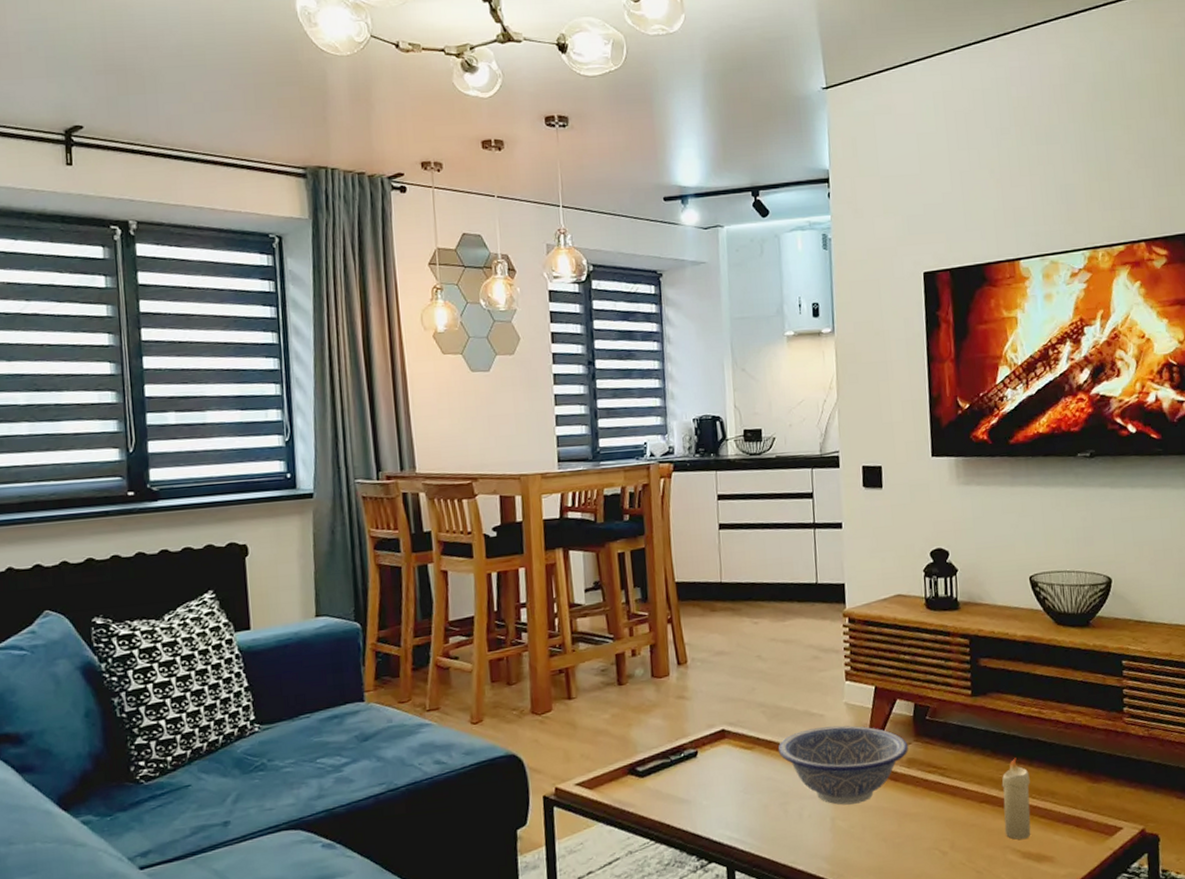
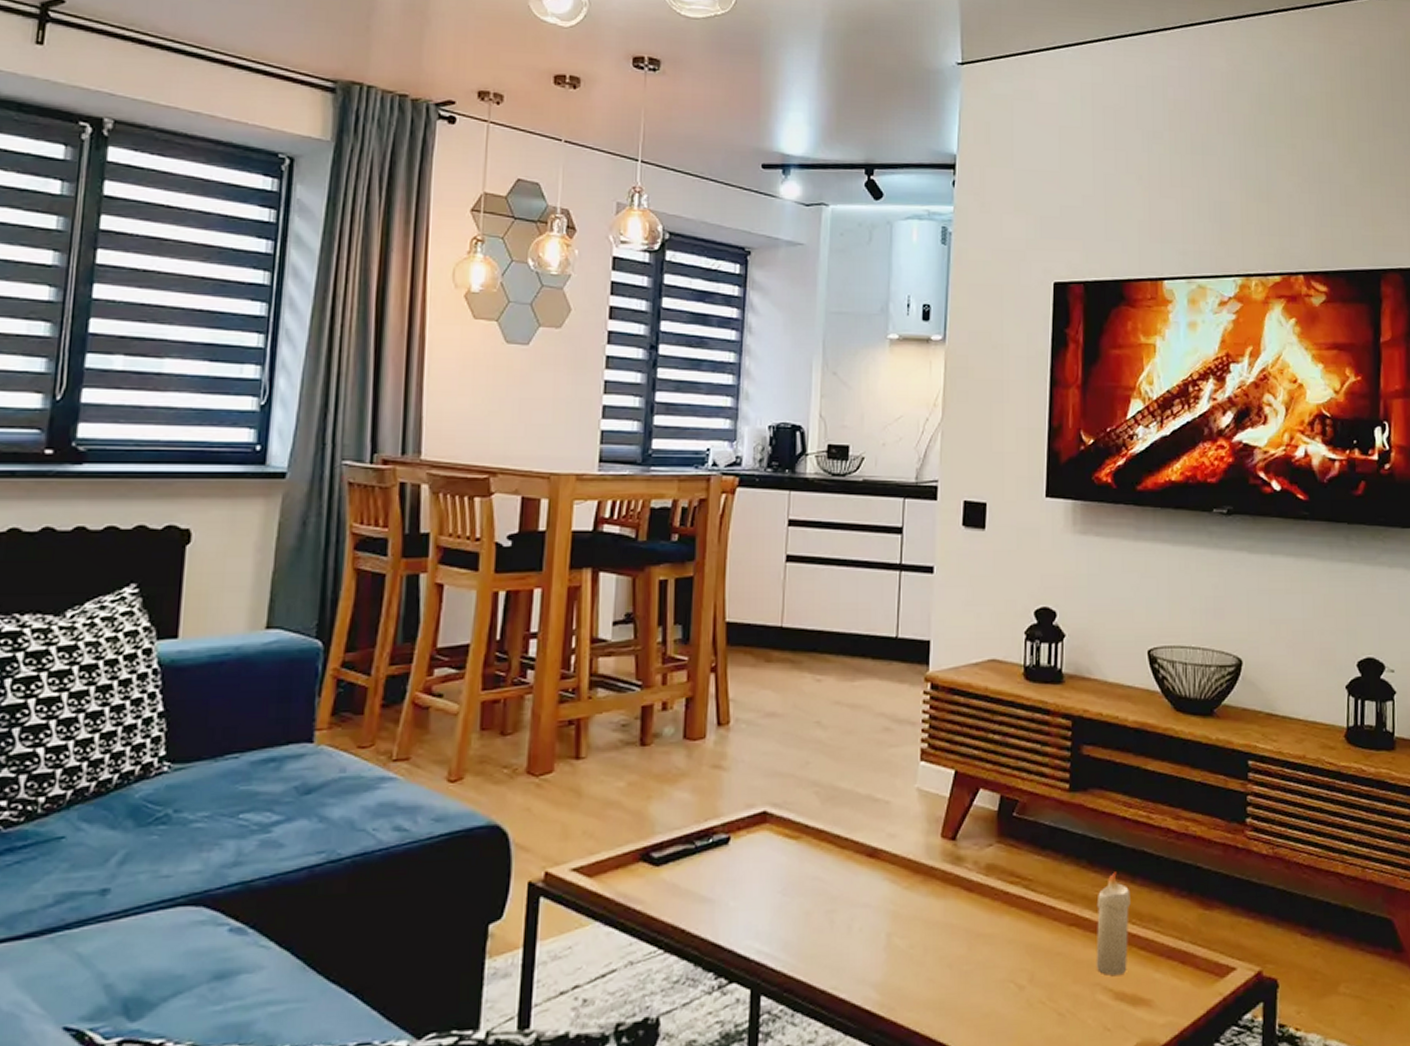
decorative bowl: present [778,725,908,805] -> none [829,816,988,918]

